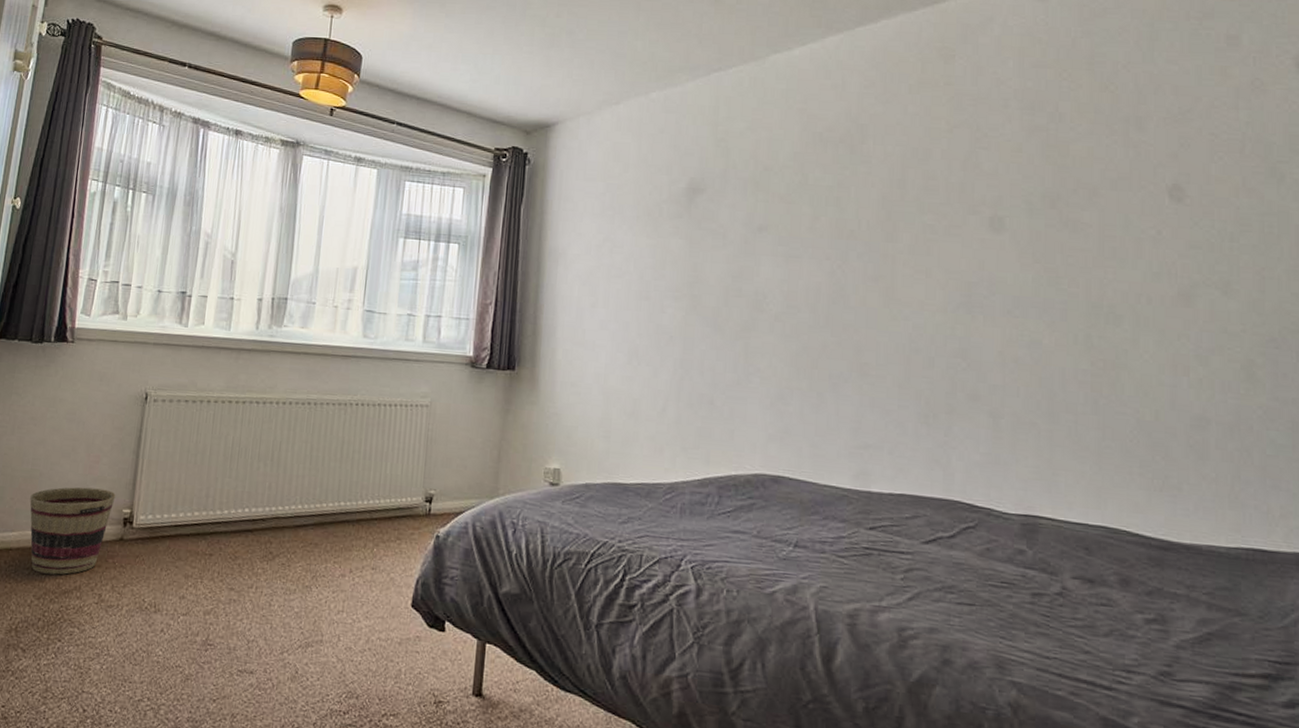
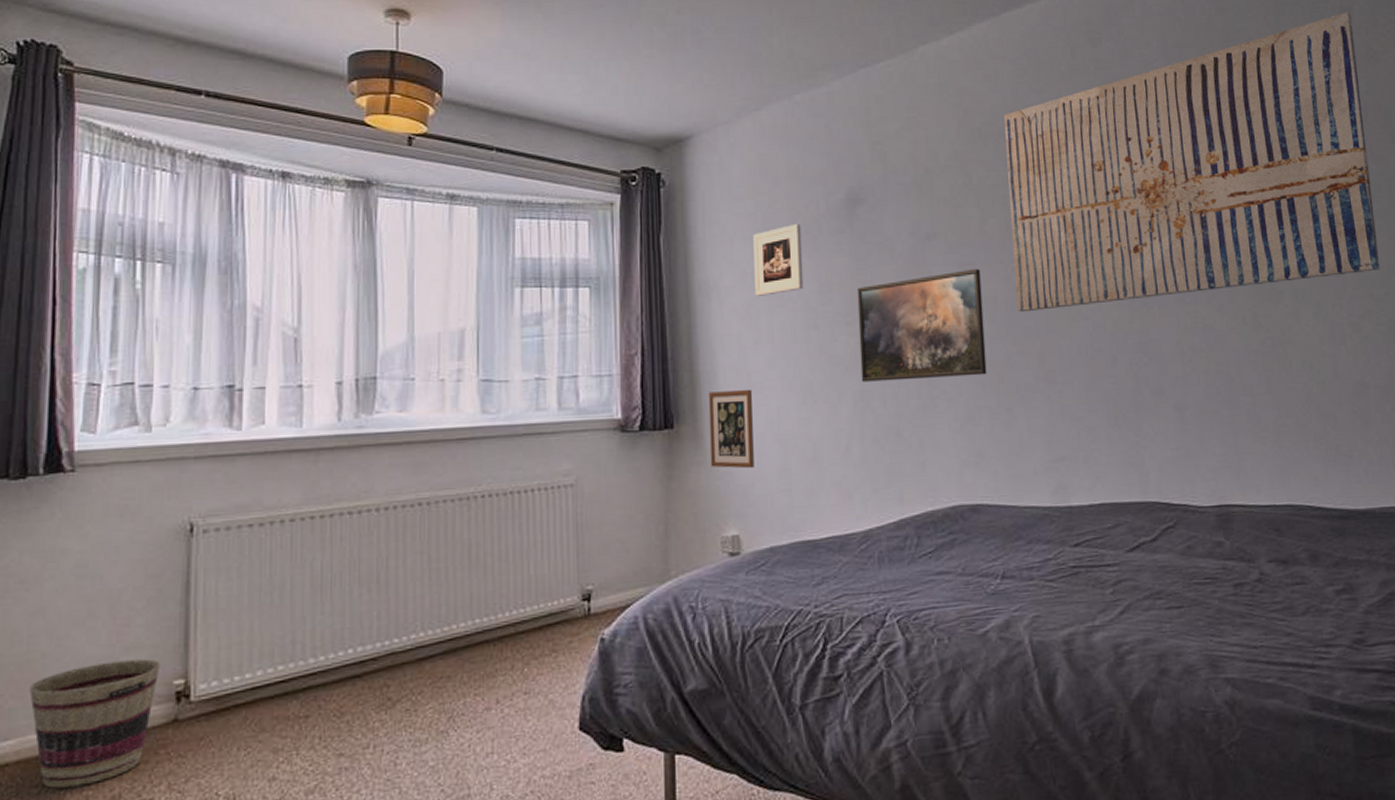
picture frame: none [542,343,584,414] -> present [708,389,754,469]
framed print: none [597,205,644,266] -> present [753,223,804,296]
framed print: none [683,261,807,360] -> present [856,268,987,382]
wall art: none [839,40,1240,307] -> present [1004,12,1381,313]

